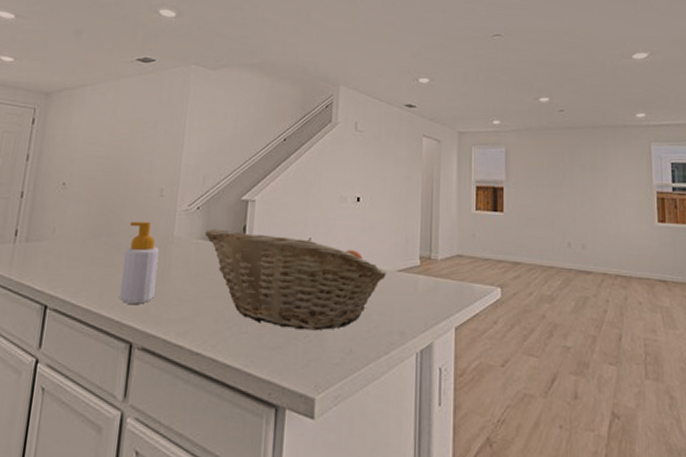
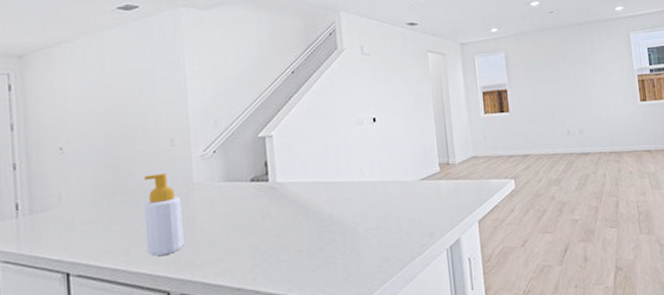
fruit basket: present [204,228,386,331] -> none [225,163,410,250]

